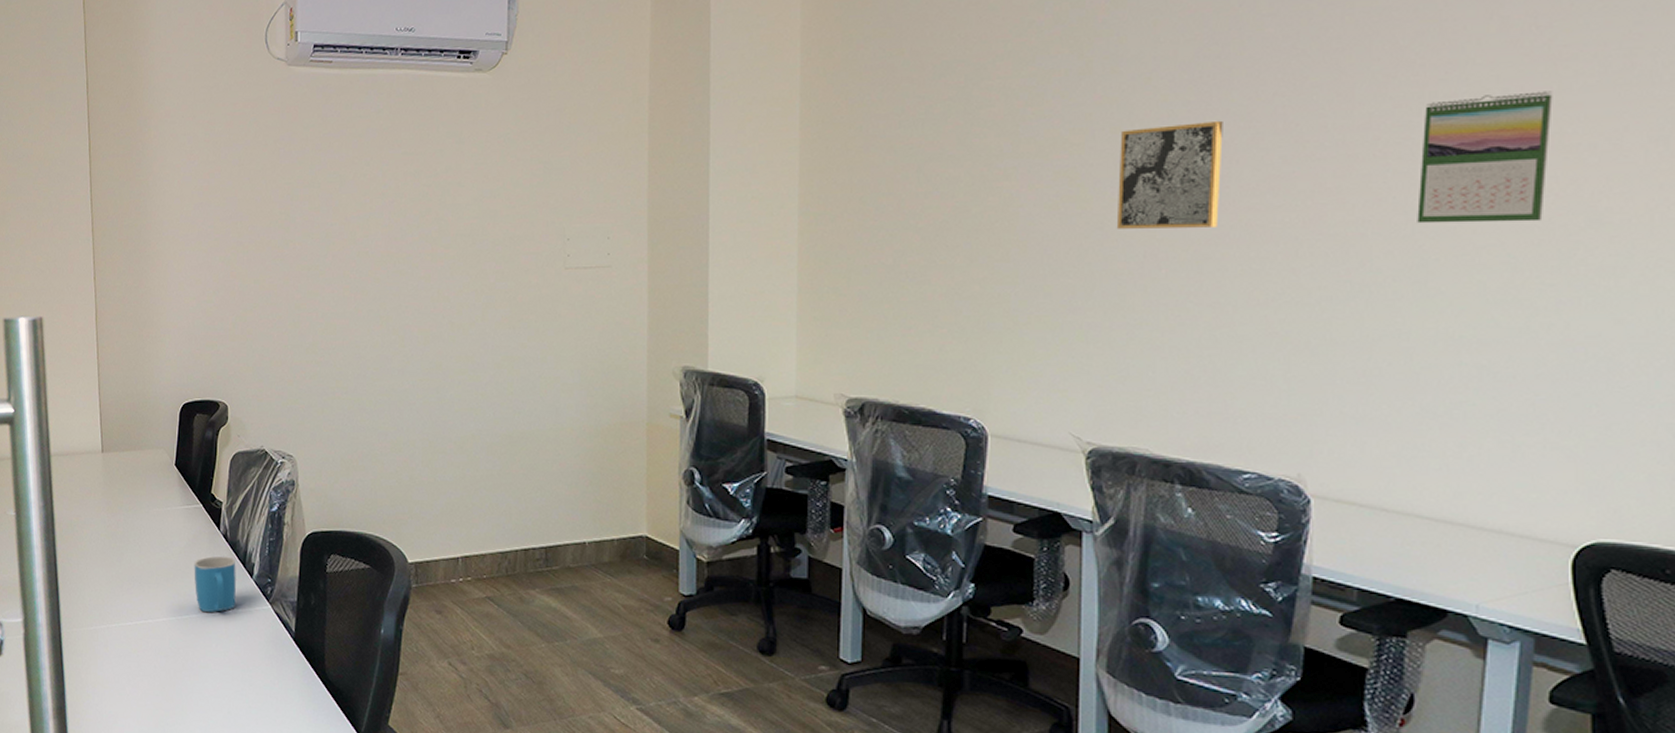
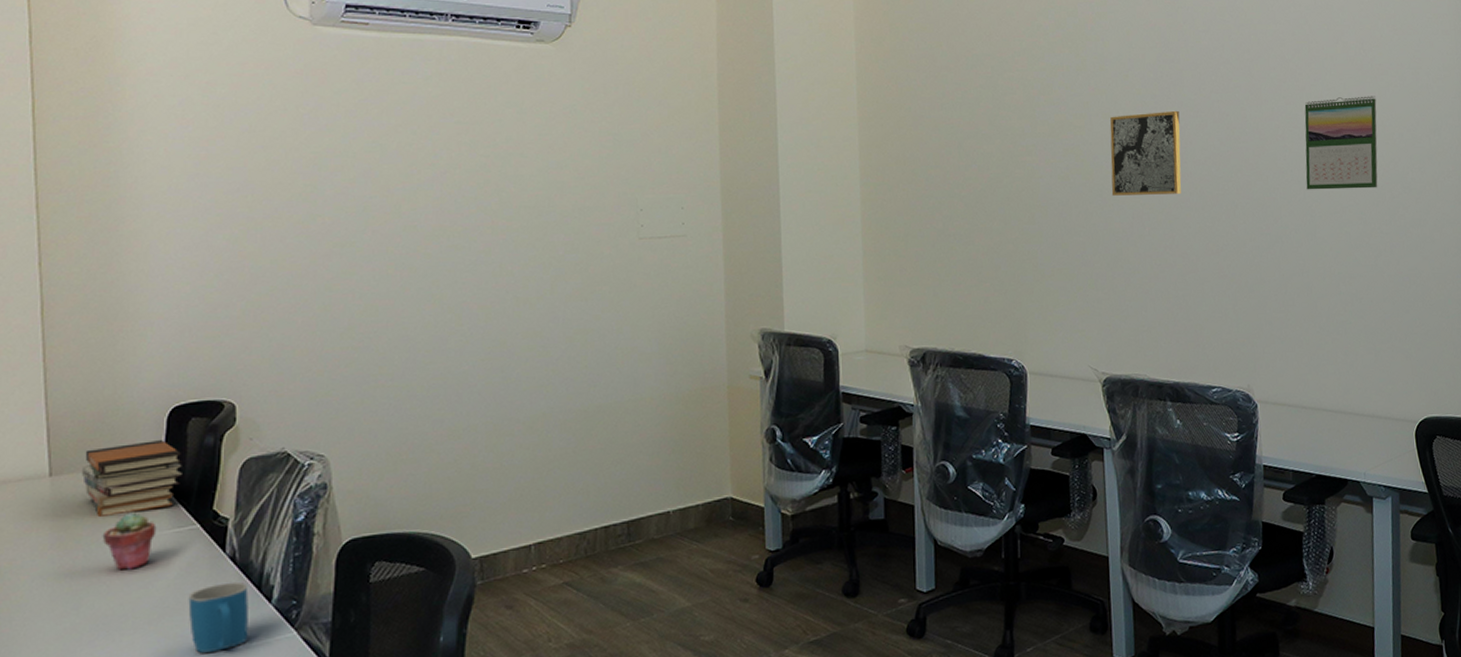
book stack: none [122,430,190,489] -> present [81,440,182,517]
potted succulent: none [136,488,172,535] -> present [102,512,157,571]

